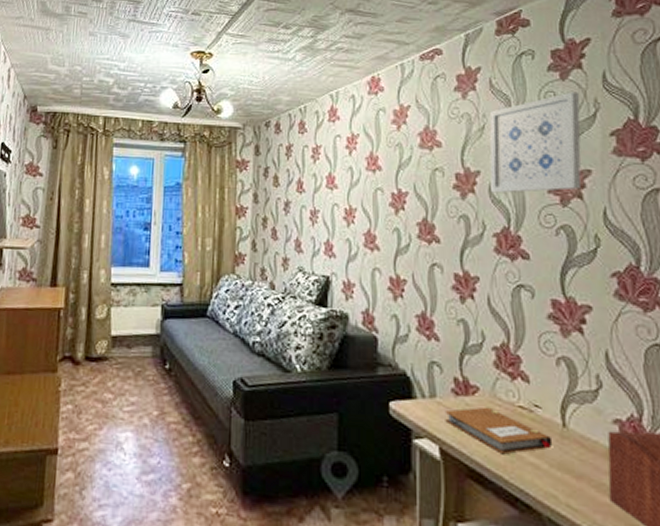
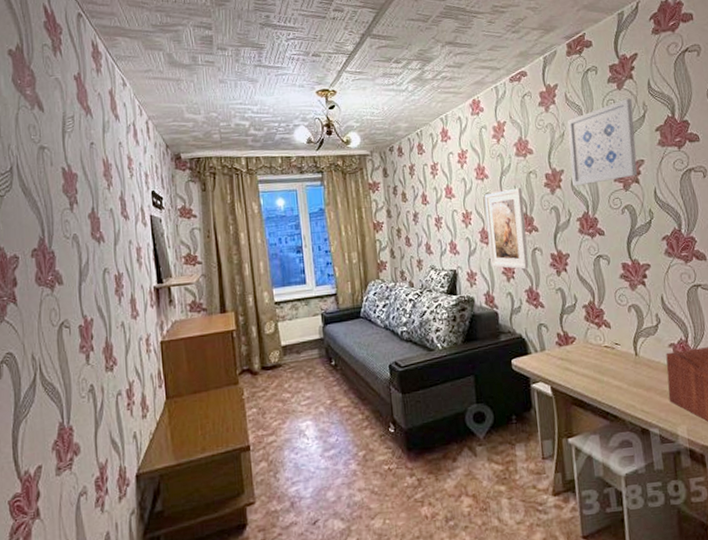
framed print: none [374,186,424,289] -> present [484,187,529,270]
notebook: present [445,407,553,455] -> none [552,350,630,384]

